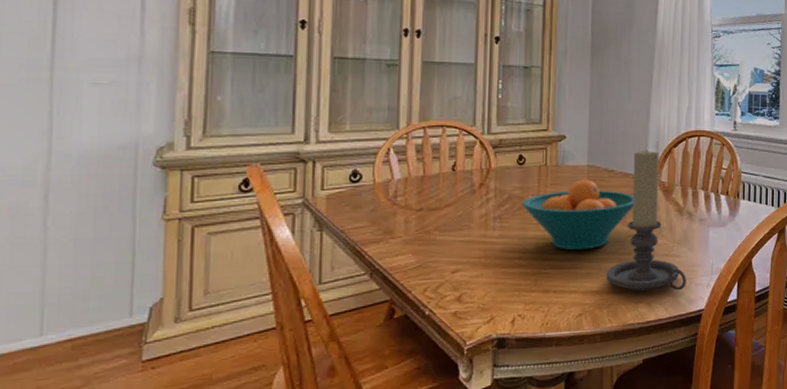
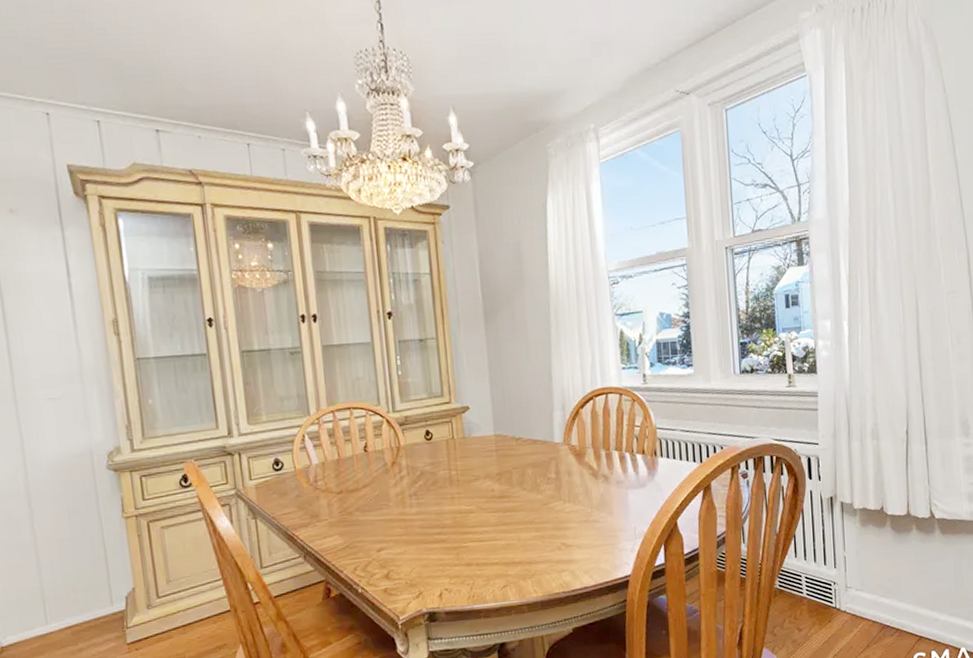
fruit bowl: present [522,178,634,251] -> none [435,448,546,523]
candle holder: present [606,150,686,292] -> none [526,413,609,560]

